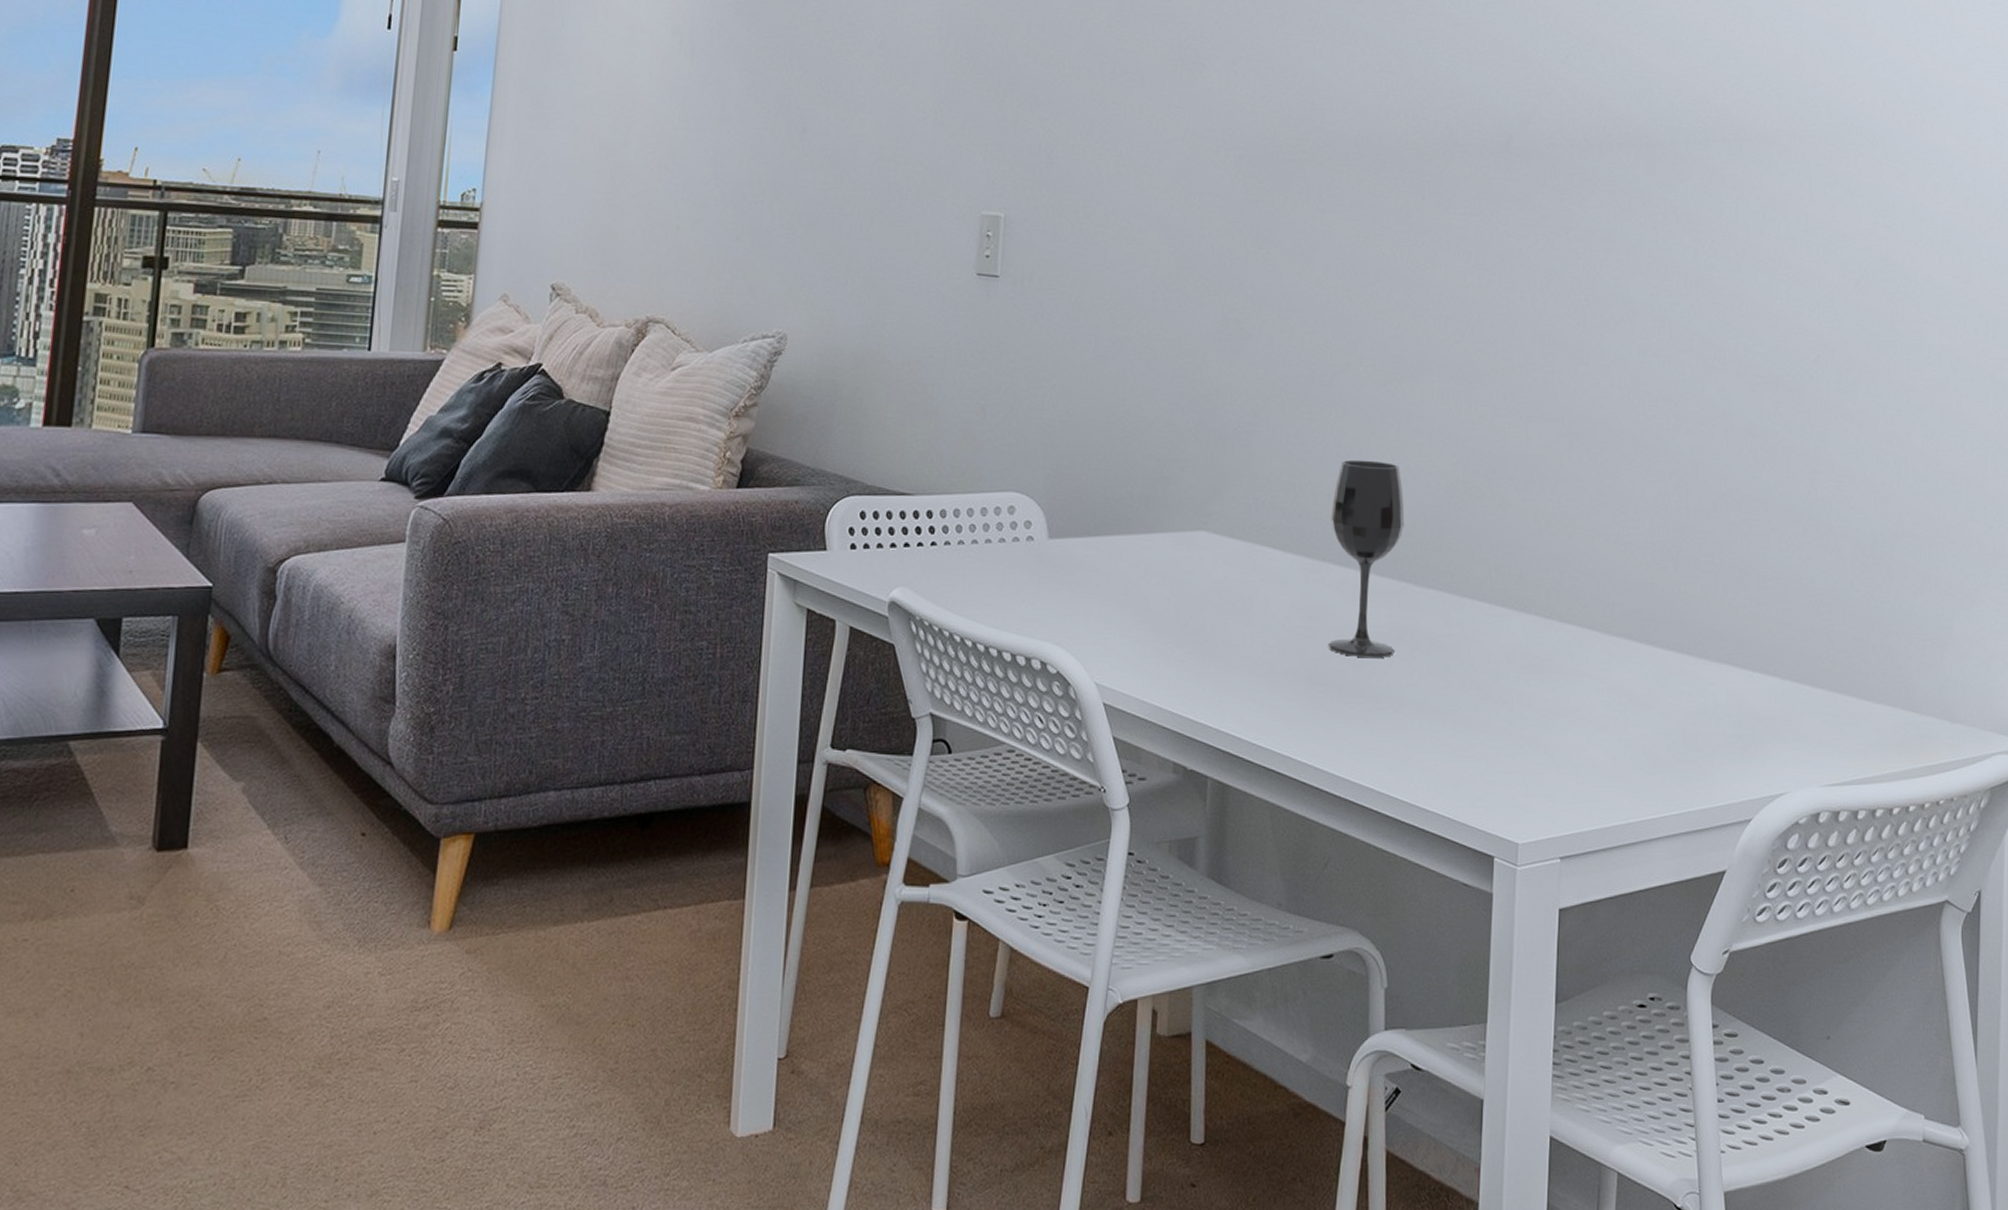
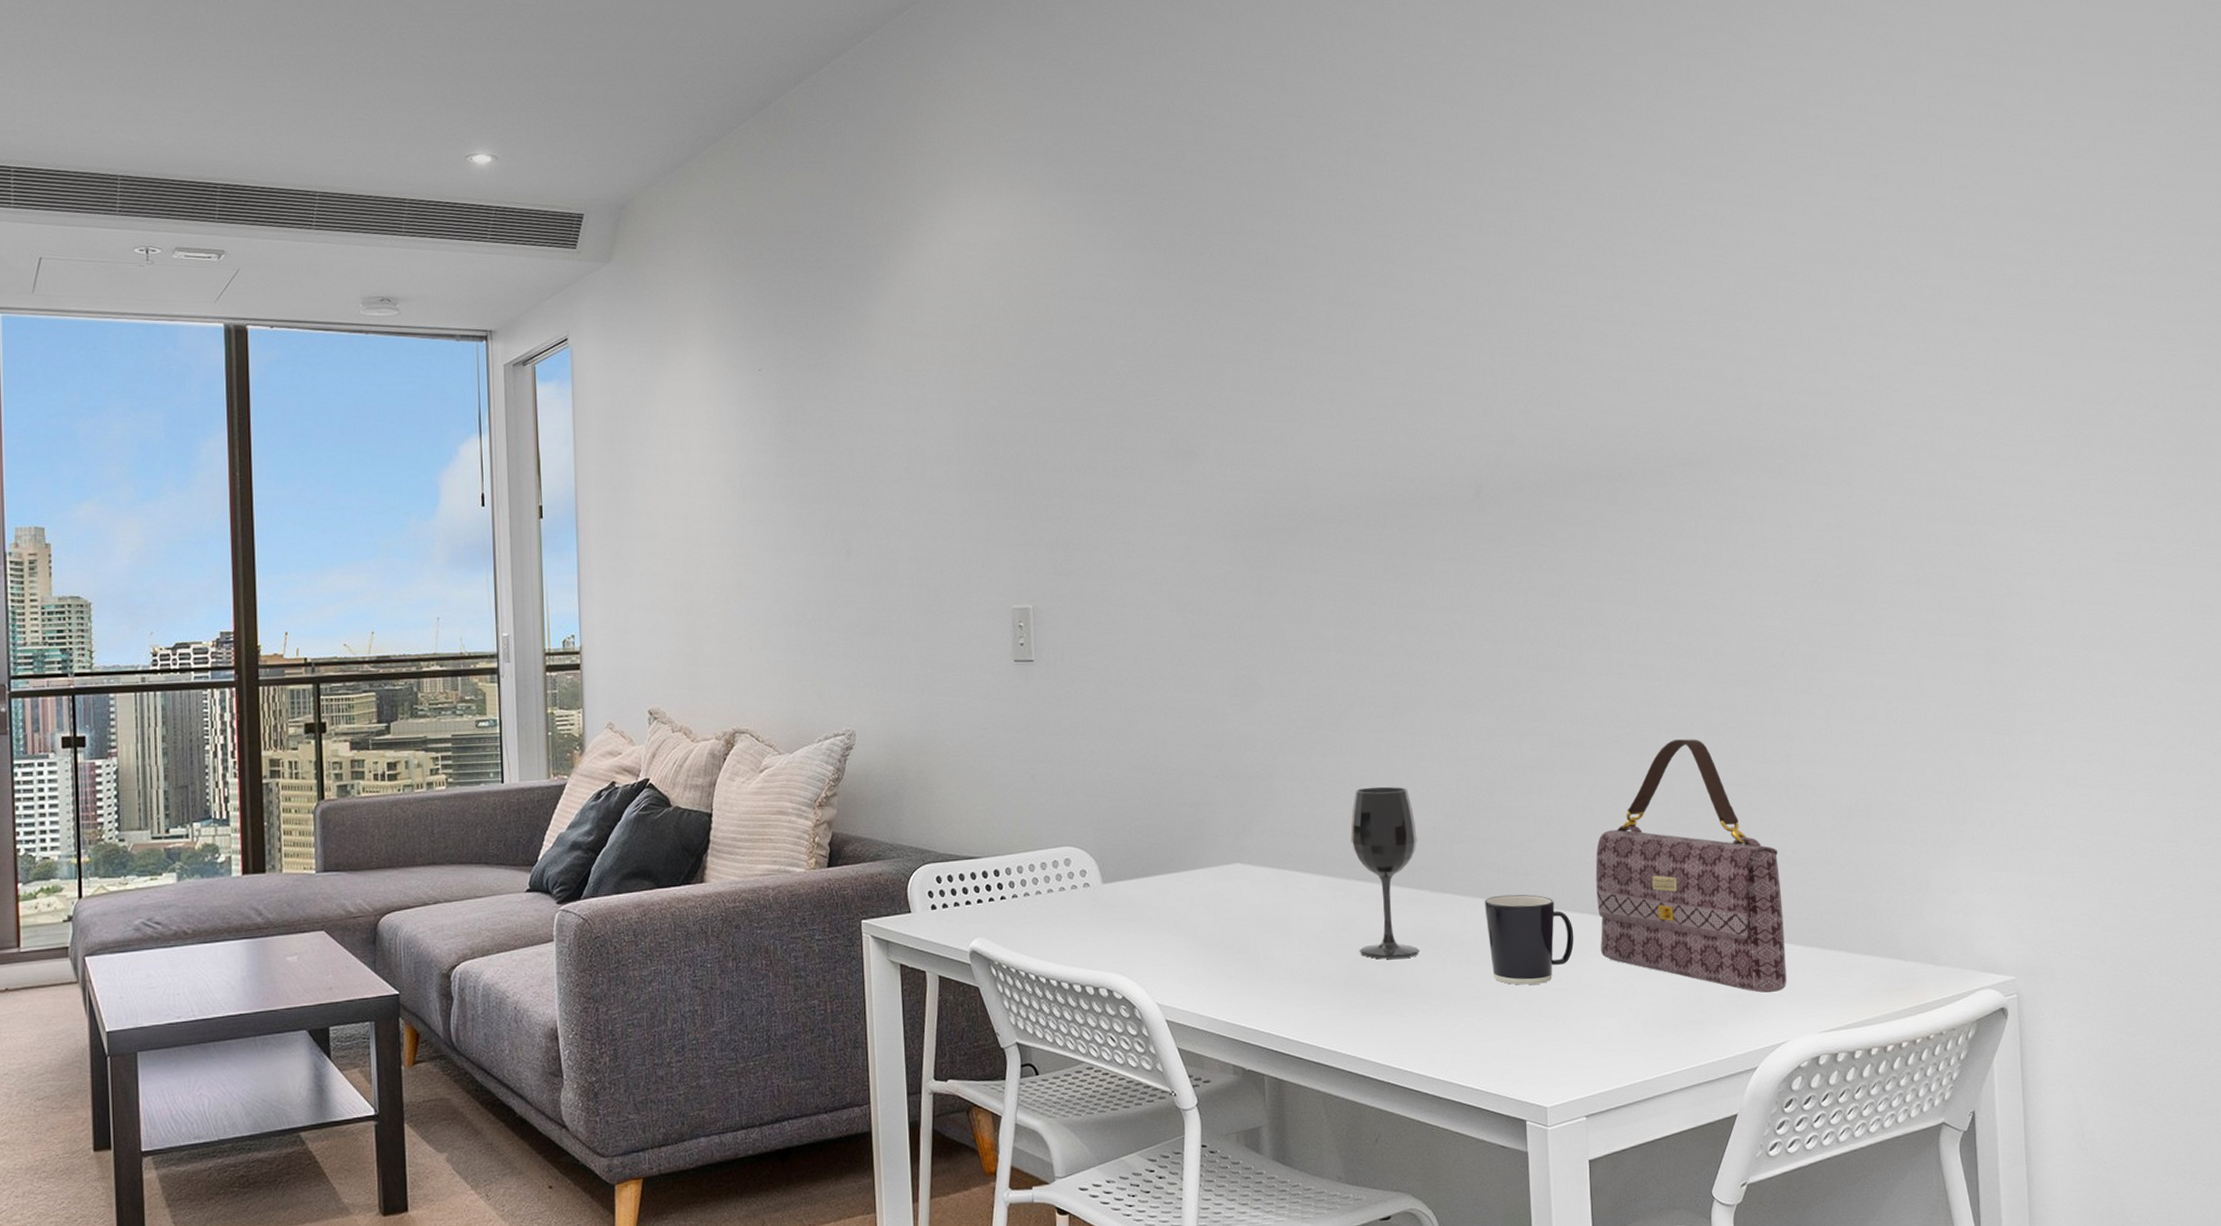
mug: none [1470,596,1566,702] -> present [1484,894,1574,985]
handbag: none [1594,442,1794,737] -> present [1595,739,1787,993]

